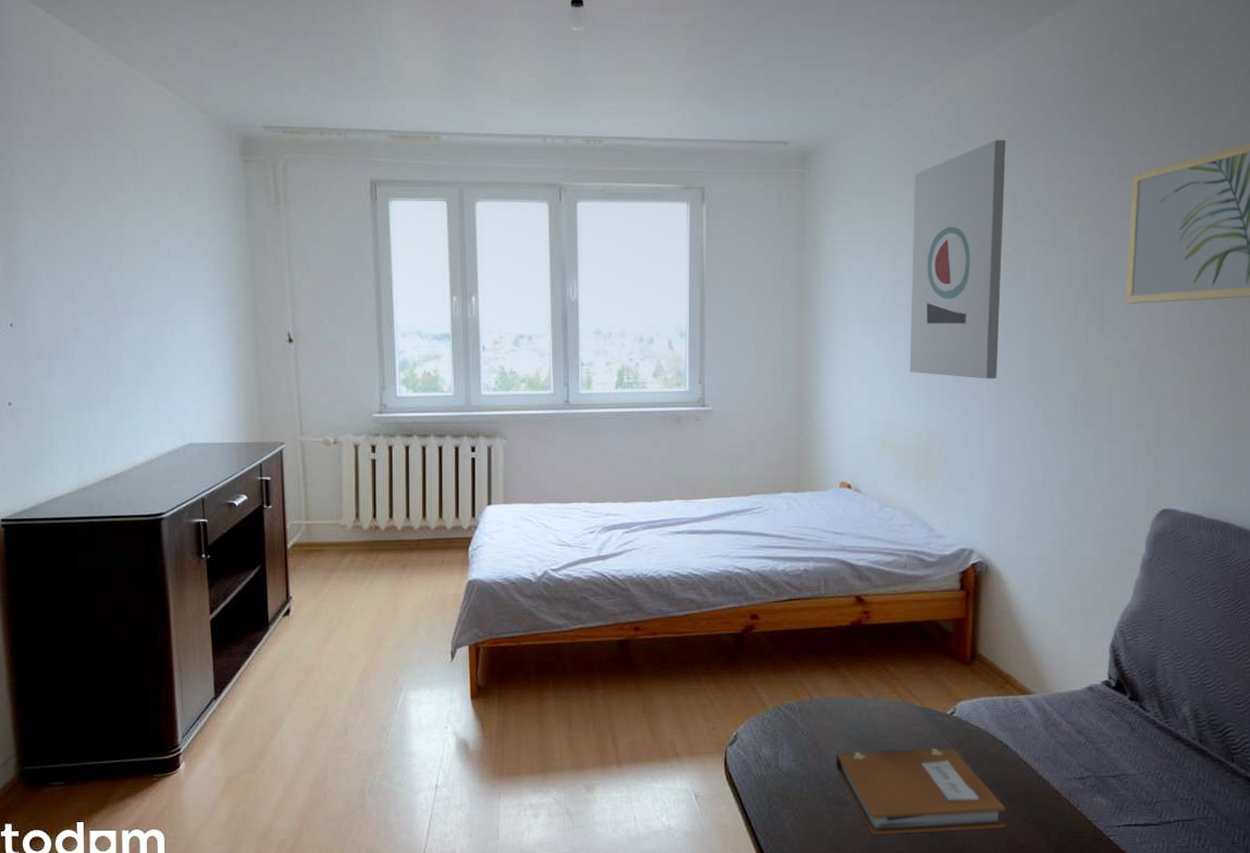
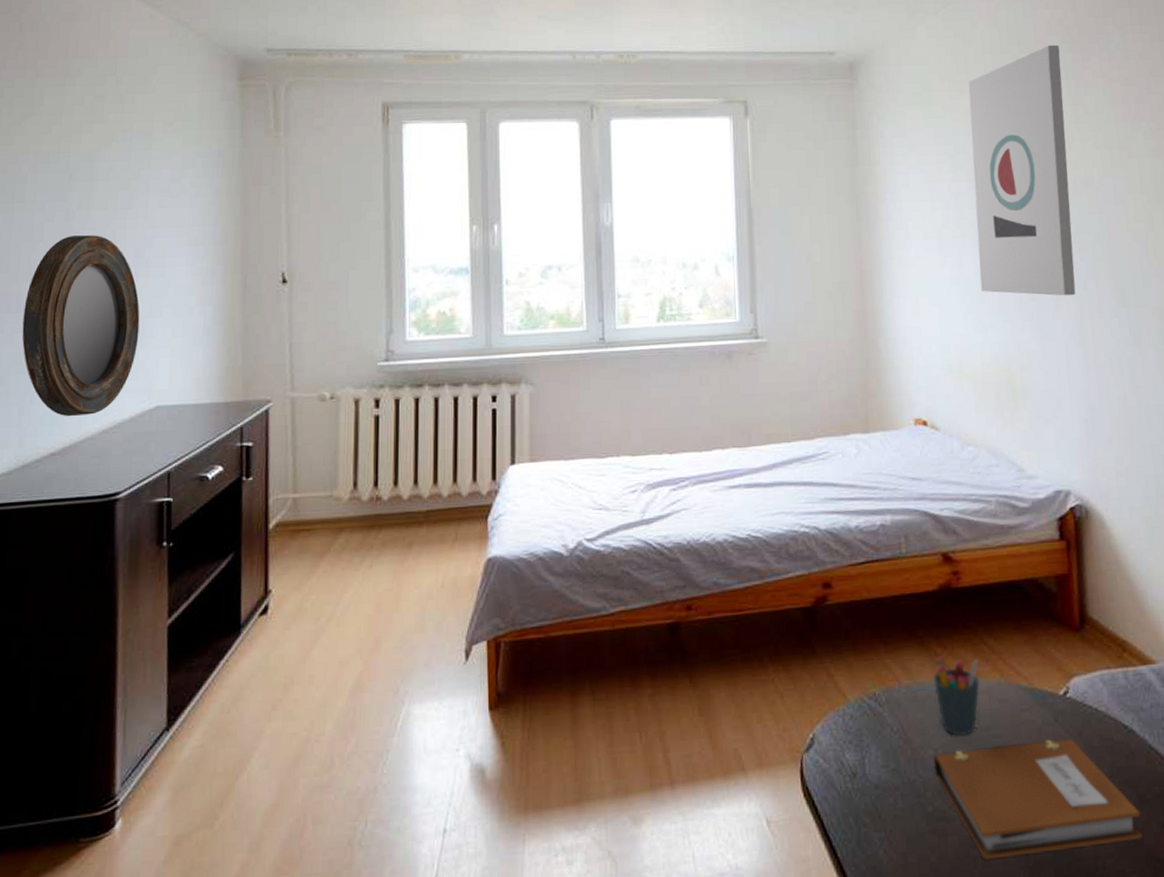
home mirror: none [72,294,170,449] -> present [22,235,140,417]
pen holder: none [840,680,880,741] -> present [933,658,980,736]

